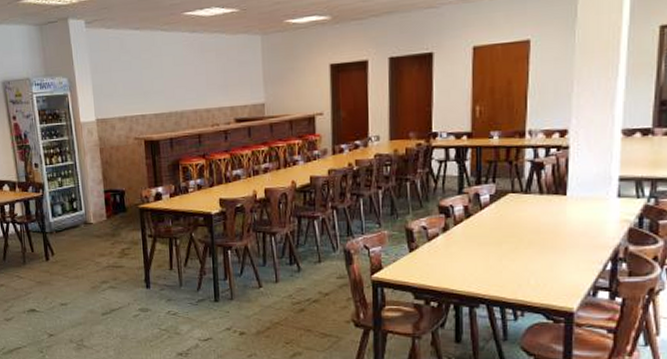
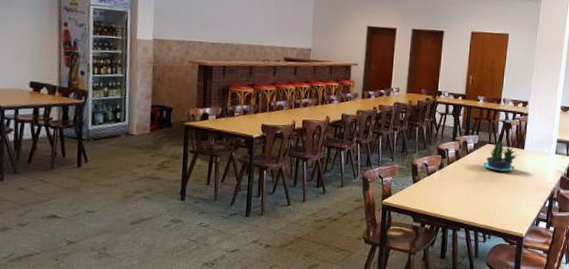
potted plant: none [505,190,558,228] -> present [483,143,519,172]

